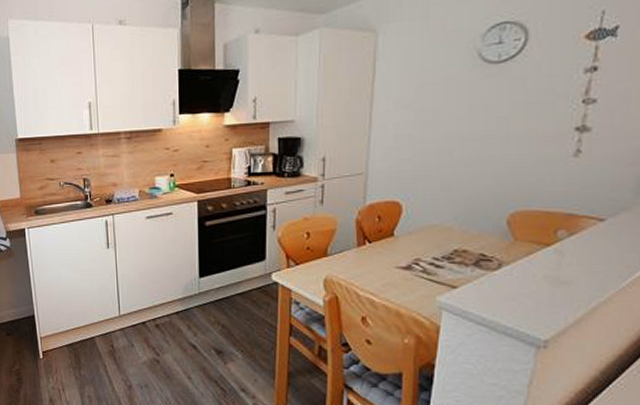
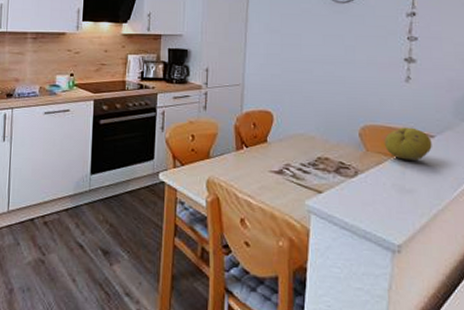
fruit: none [538,211,601,248] -> present [384,127,432,161]

